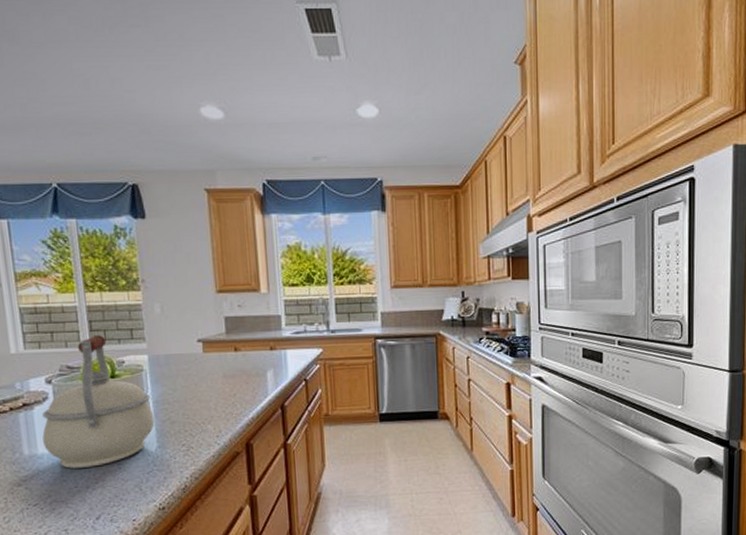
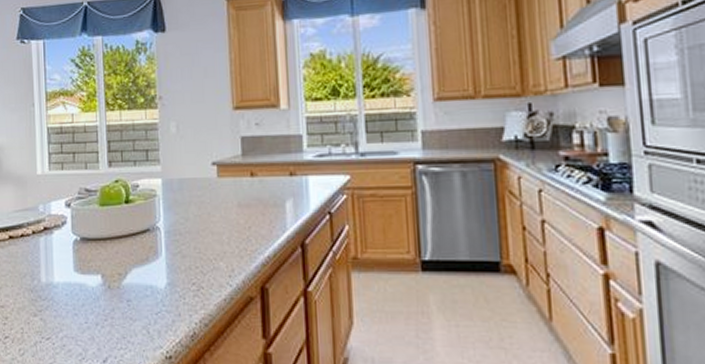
kettle: present [42,335,155,469] -> none [59,156,165,302]

